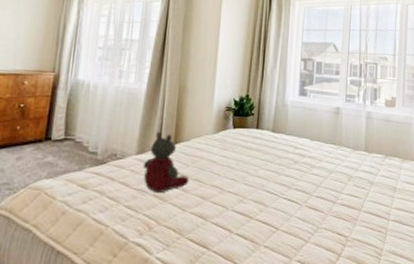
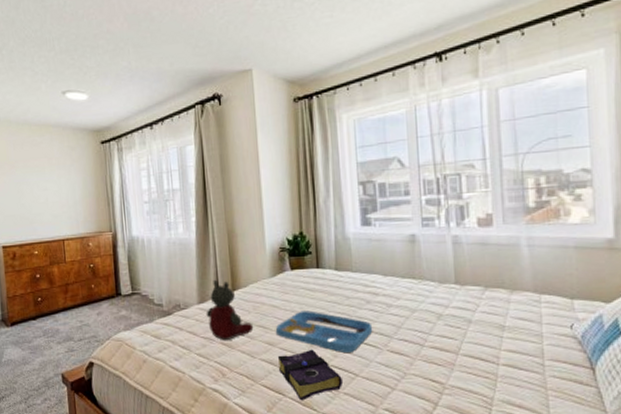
book: none [207,203,264,253] -> present [277,349,342,400]
tray: none [209,167,297,209] -> present [275,310,373,354]

